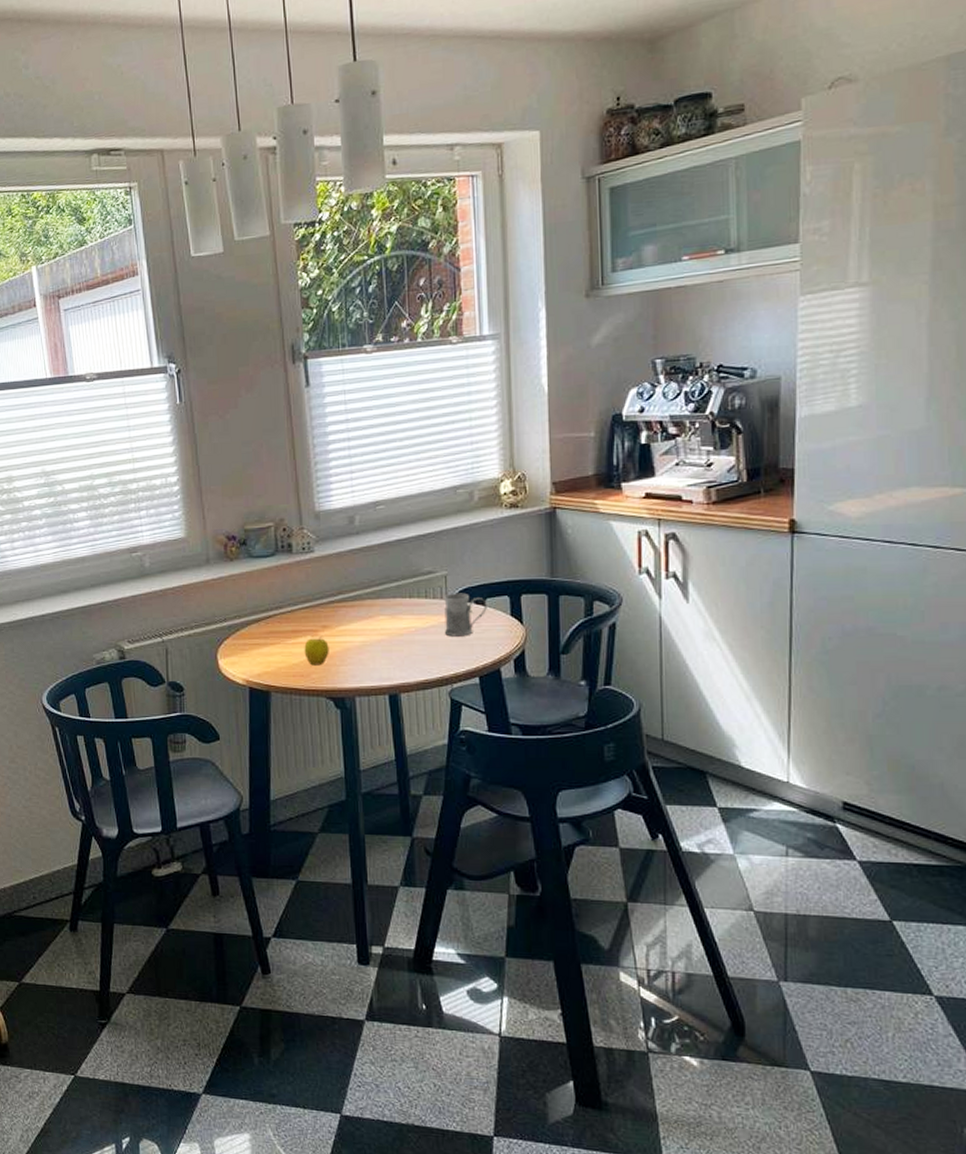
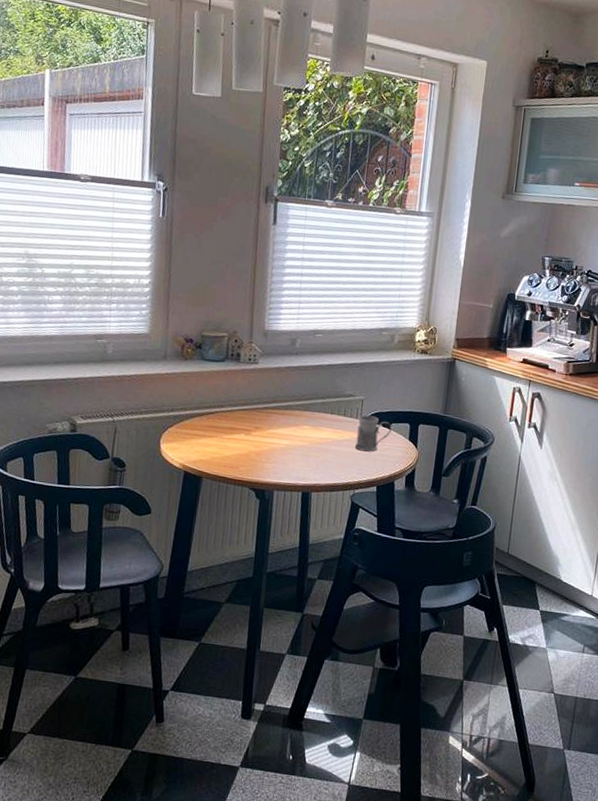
apple: present [304,635,329,666] -> none [236,435,259,461]

